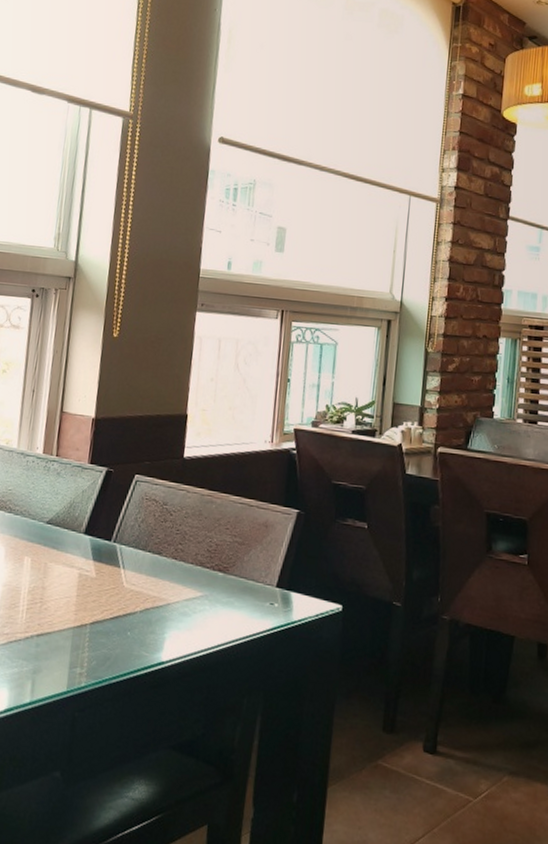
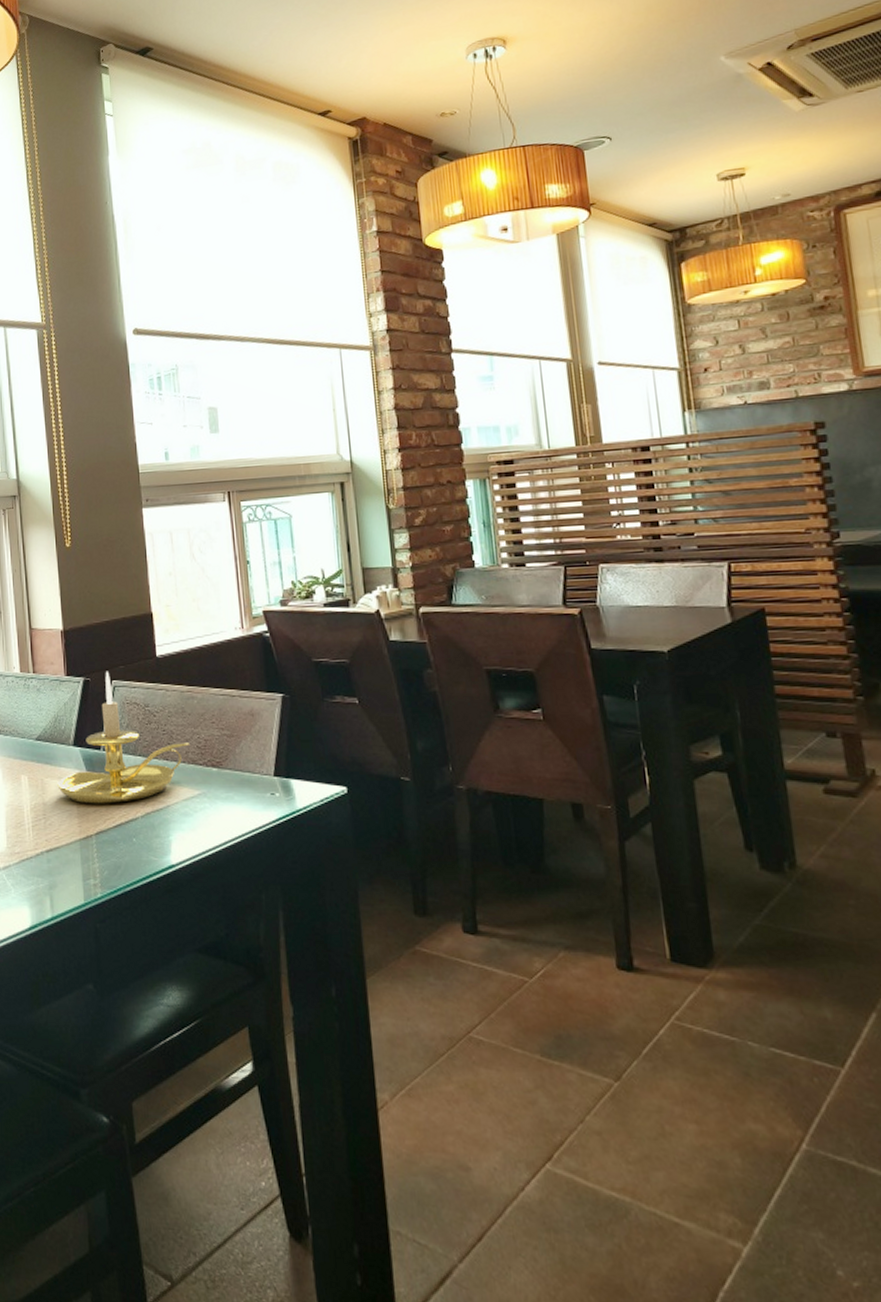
candle holder: none [60,464,200,596] -> present [57,671,189,804]

